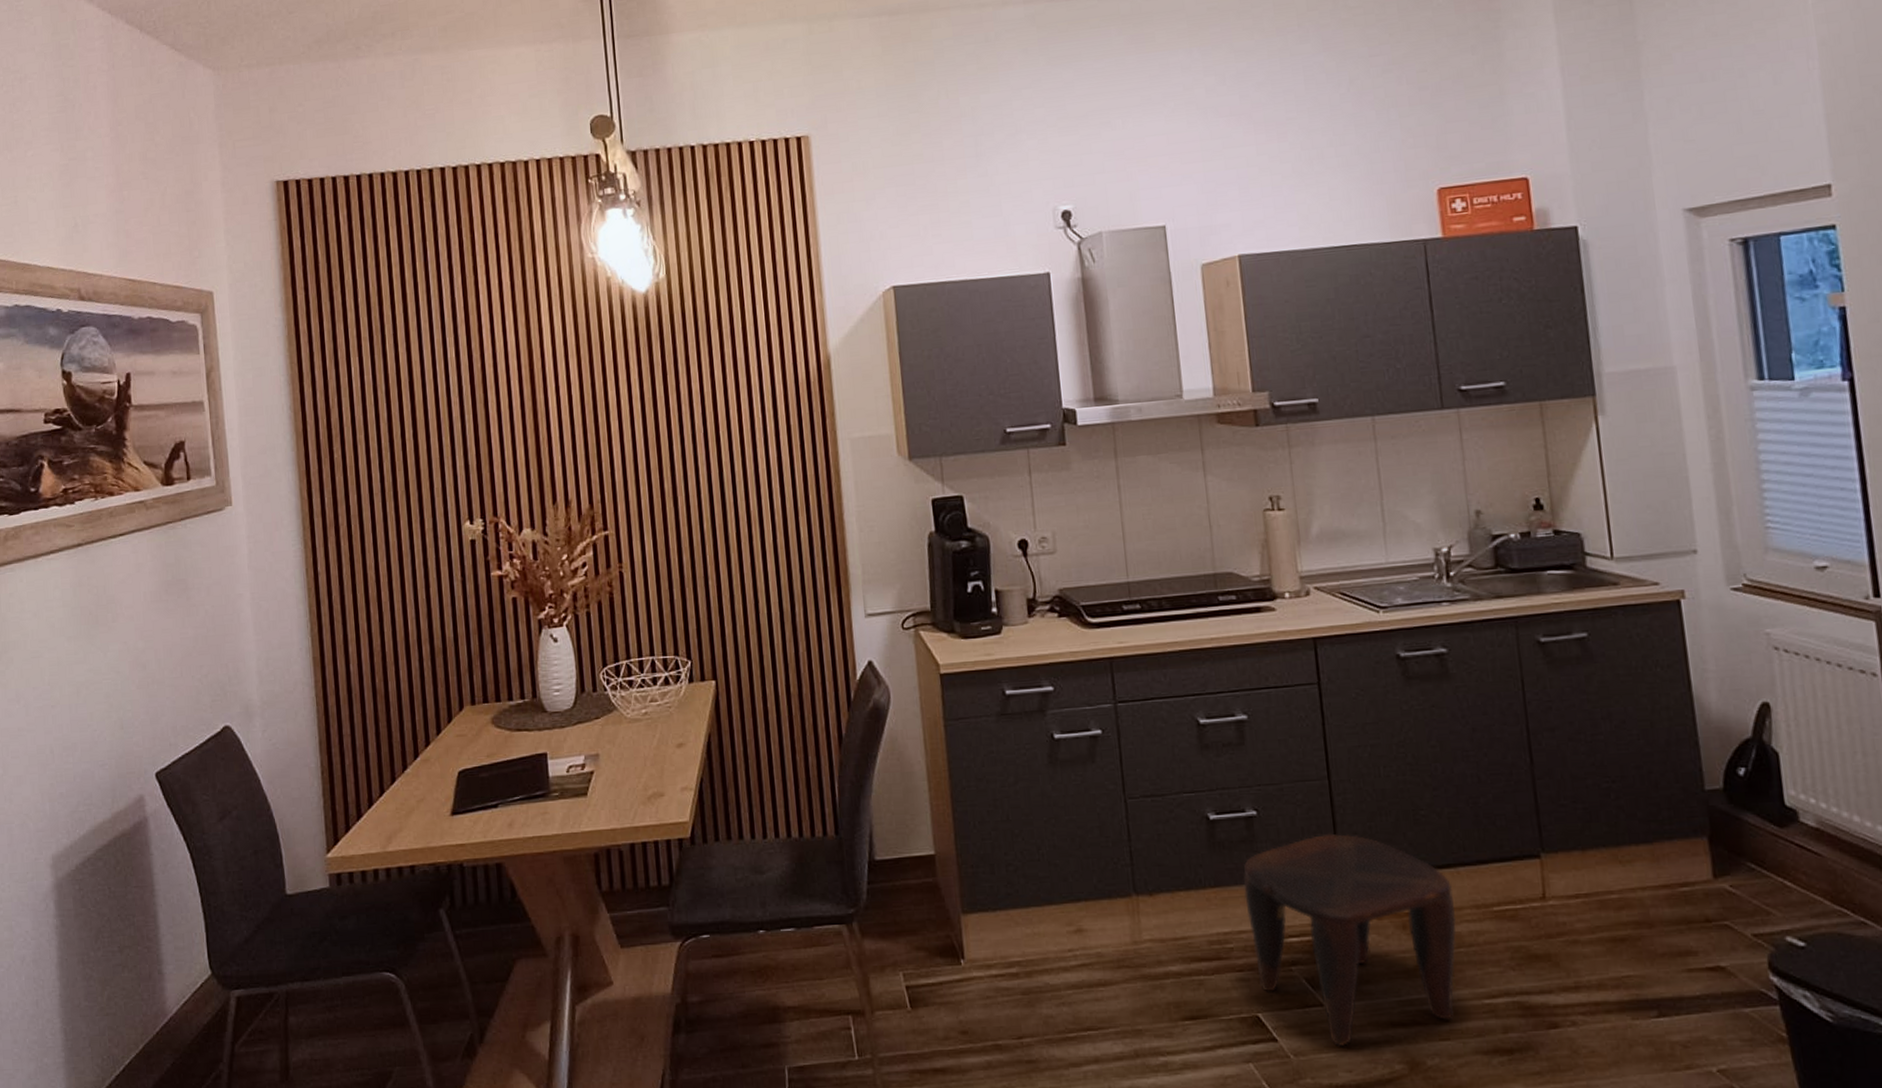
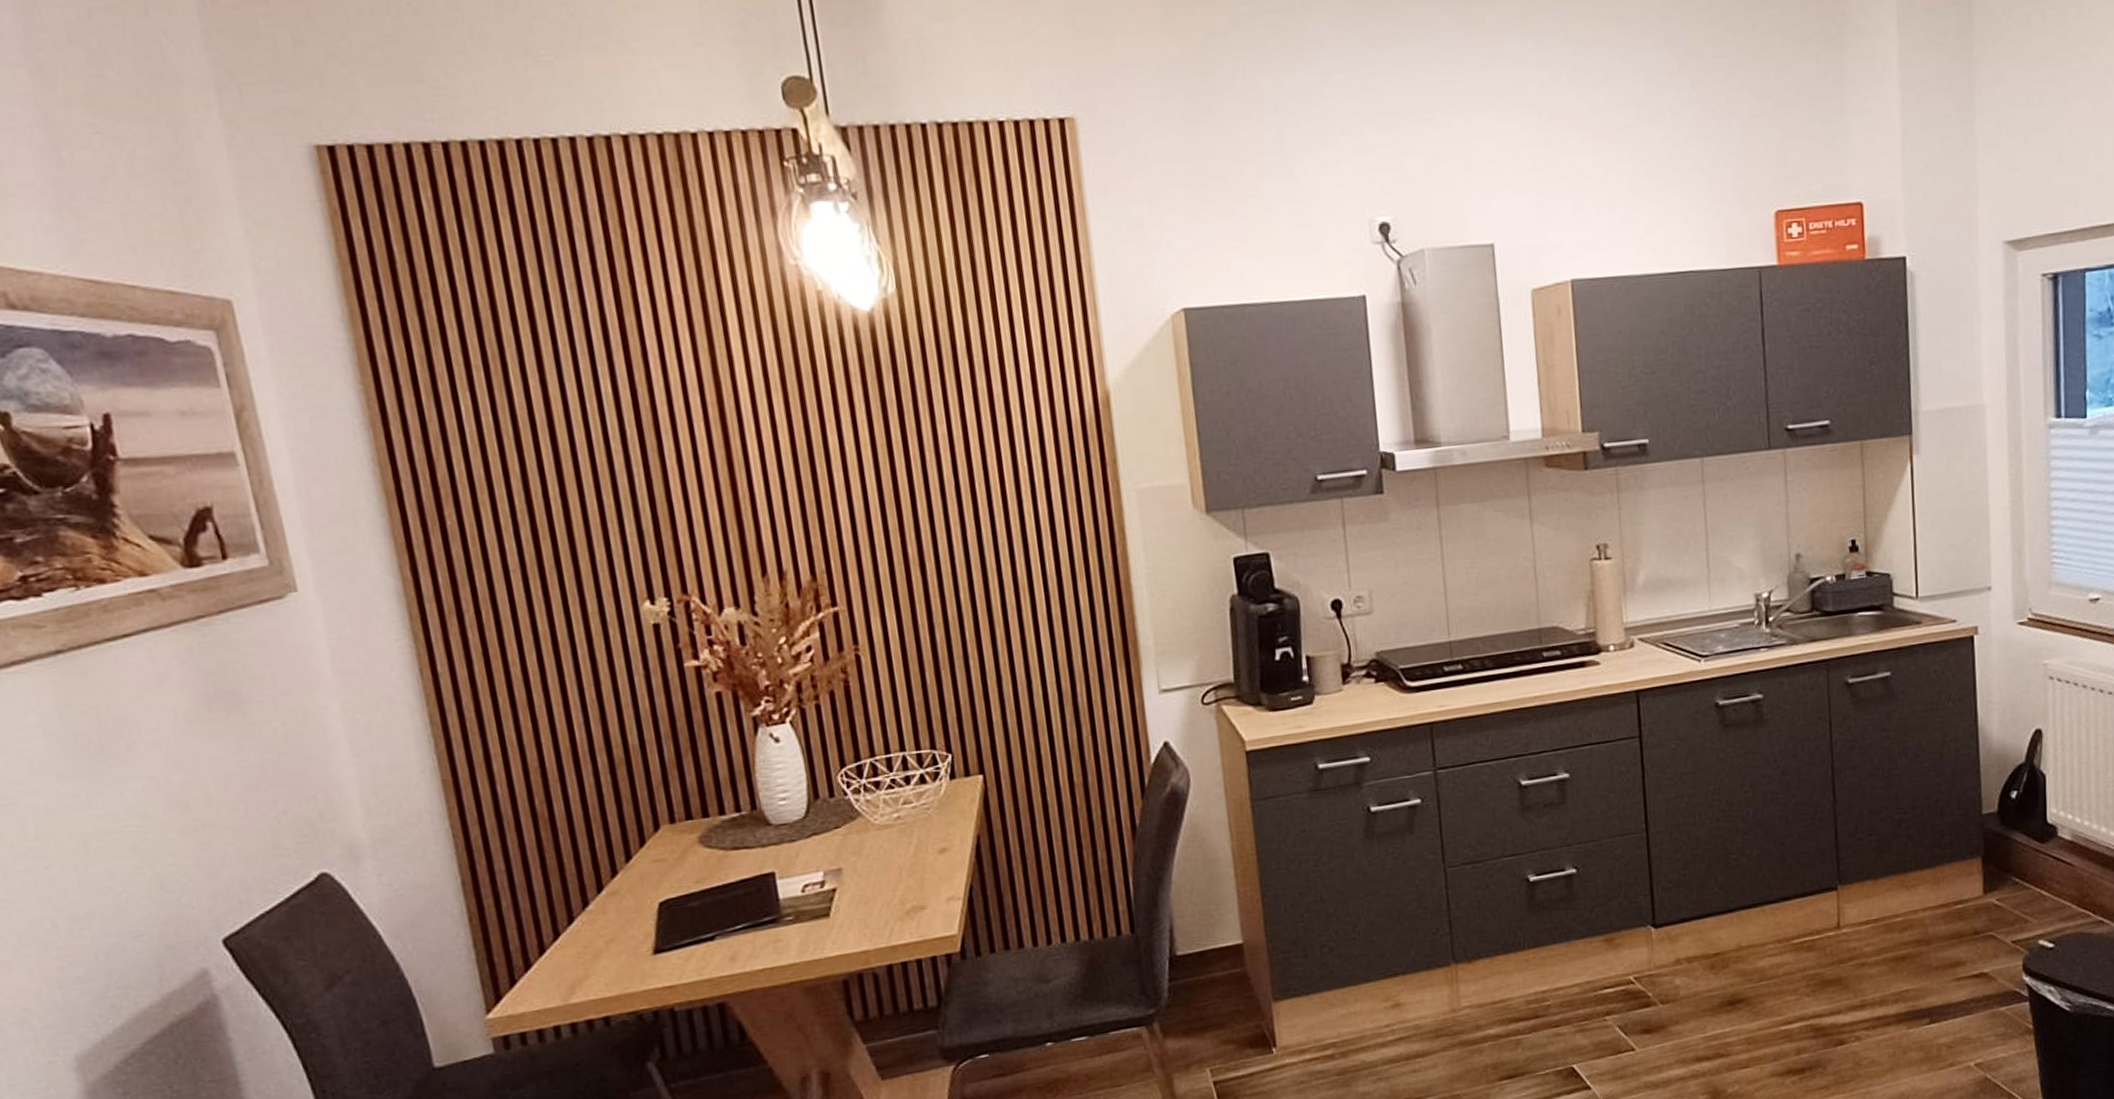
stool: present [1243,833,1457,1047] -> none [1561,884,1760,1087]

